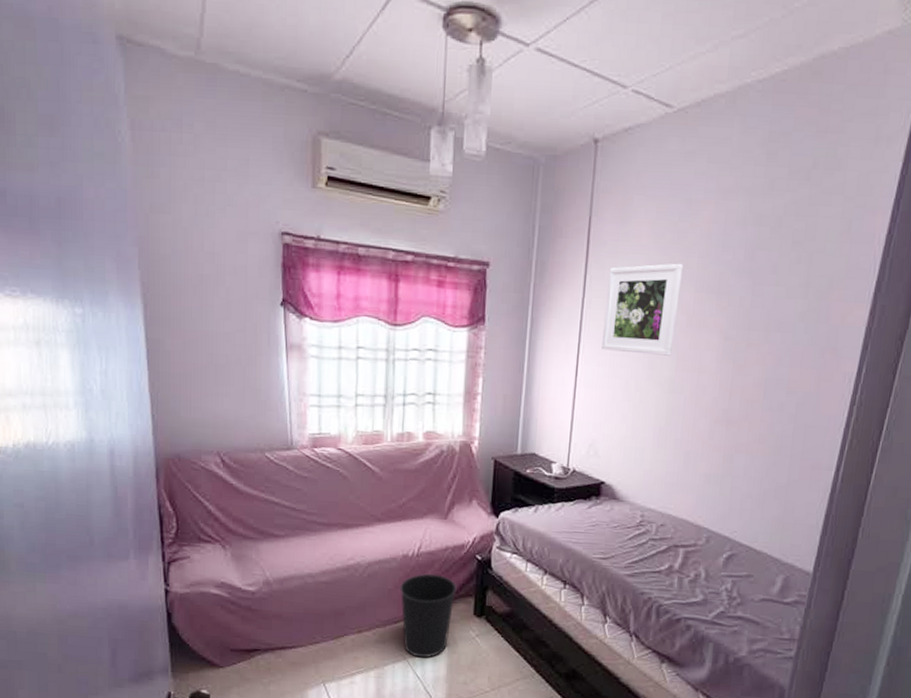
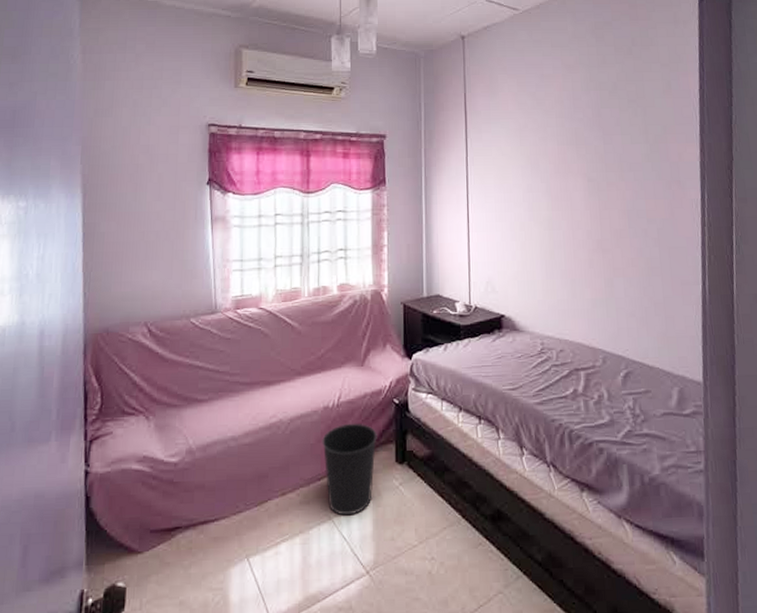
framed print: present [601,263,684,356] -> none [486,123,547,199]

